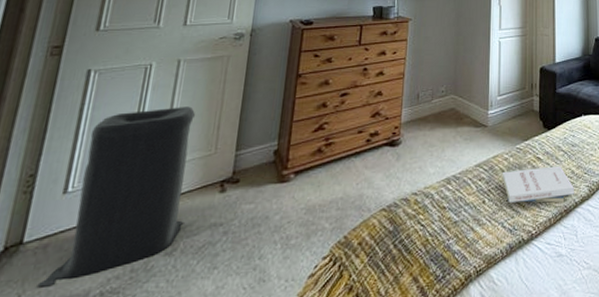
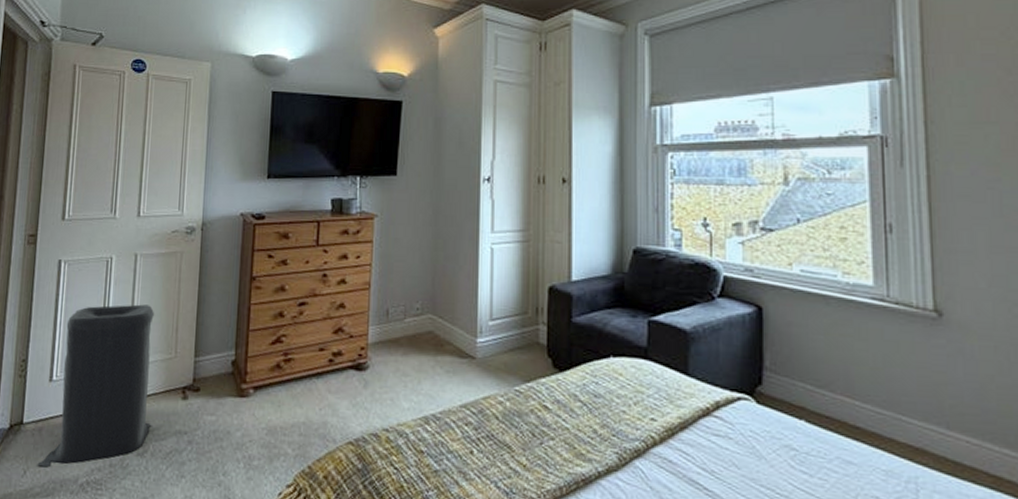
books: present [502,166,574,203] -> none [495,418,596,470]

